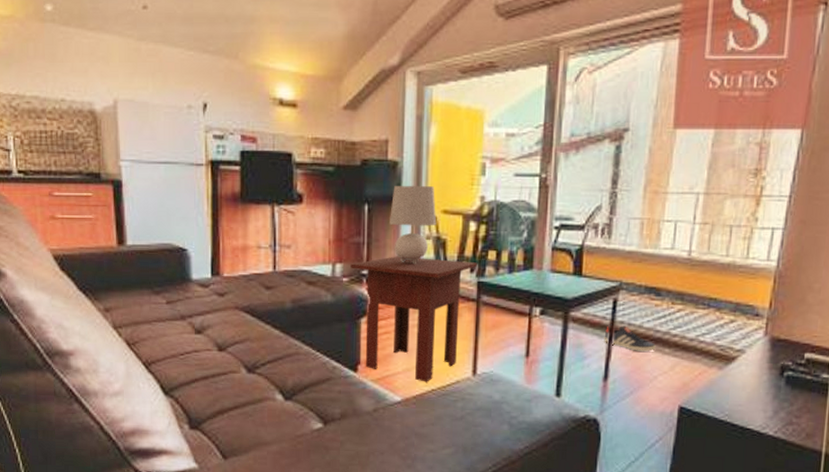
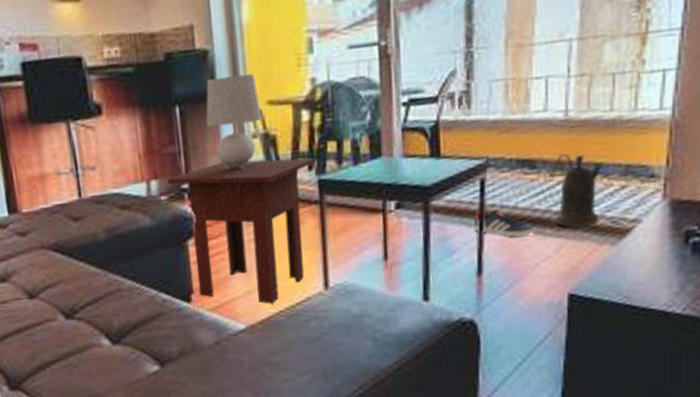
watering can: none [672,286,716,351] -> present [551,153,603,227]

